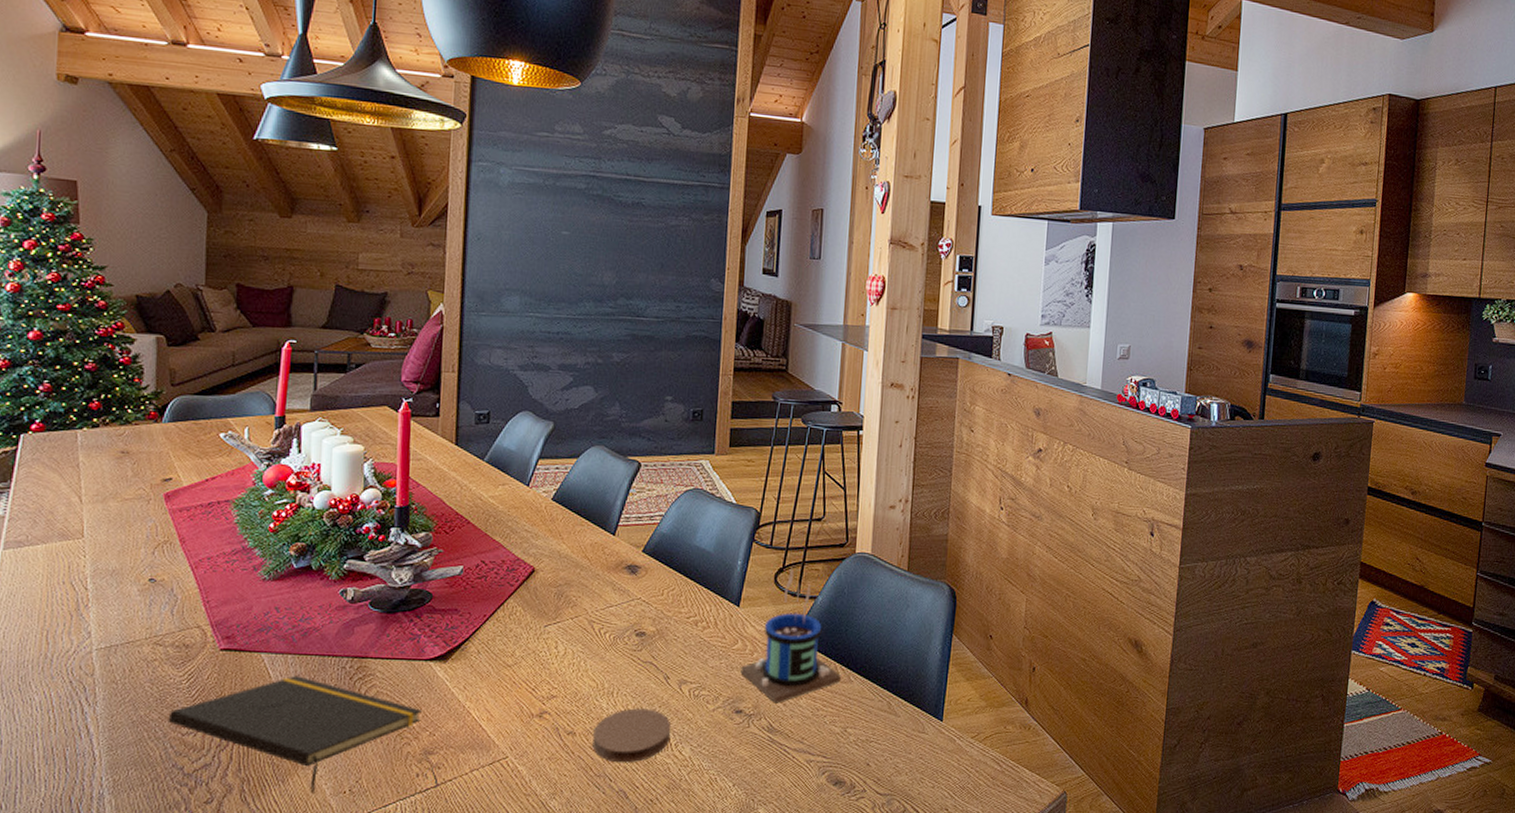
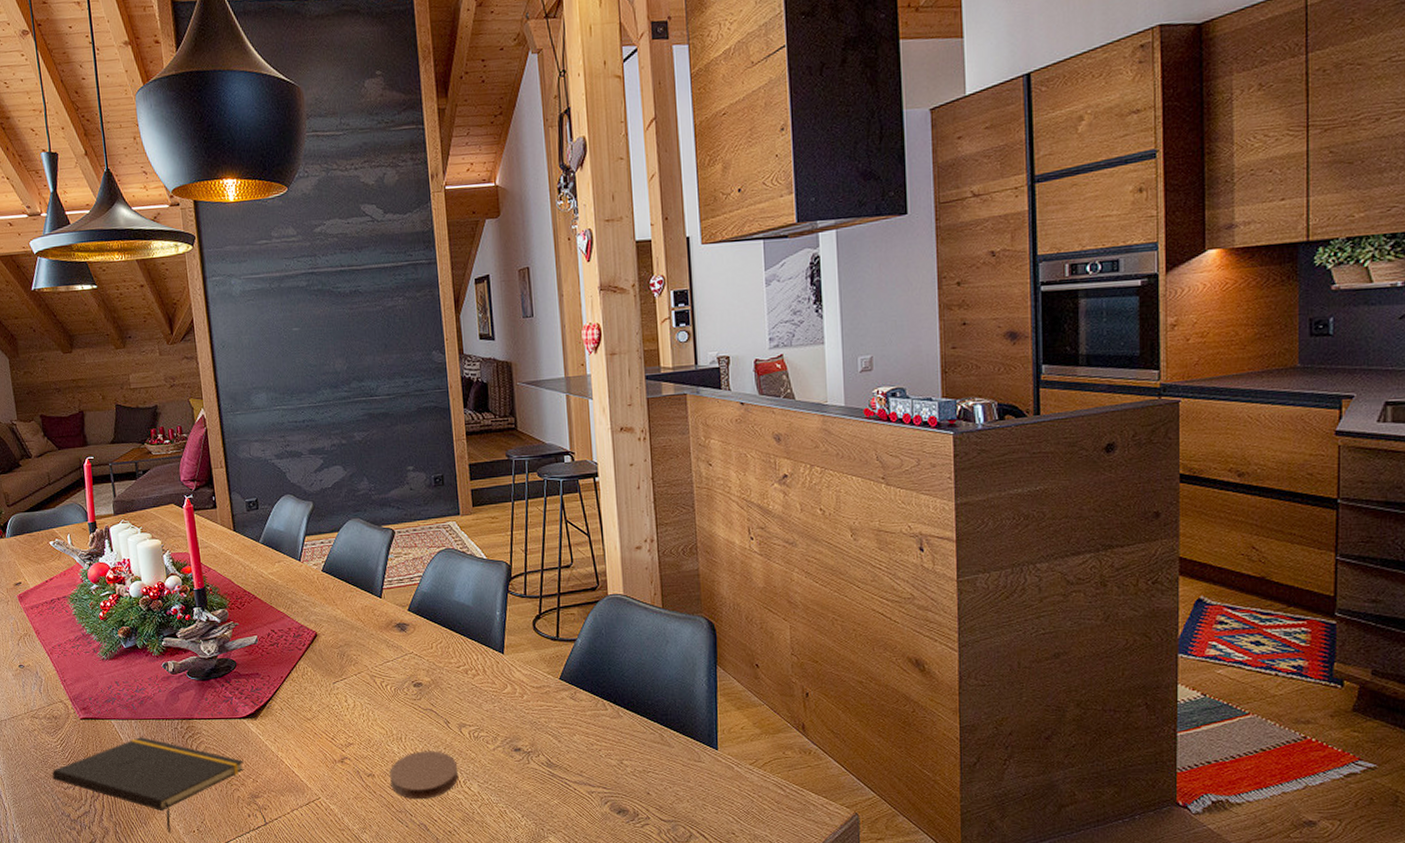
mug: present [740,566,841,703] -> none [513,613,610,741]

